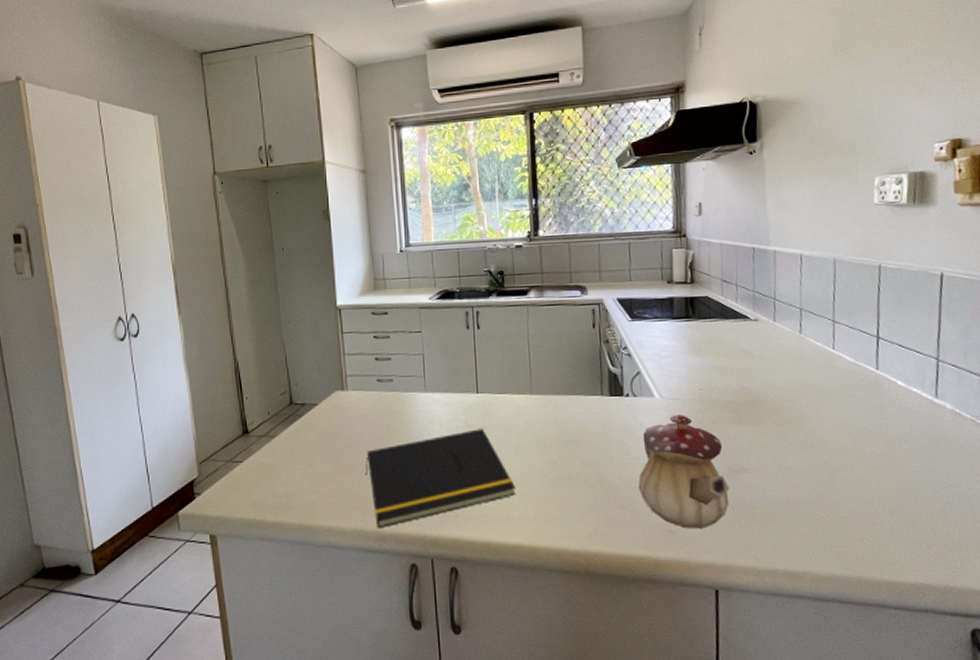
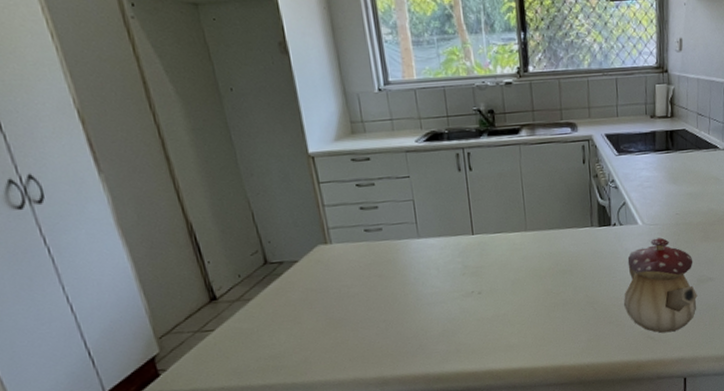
notepad: present [365,428,516,528] -> none [359,268,515,374]

